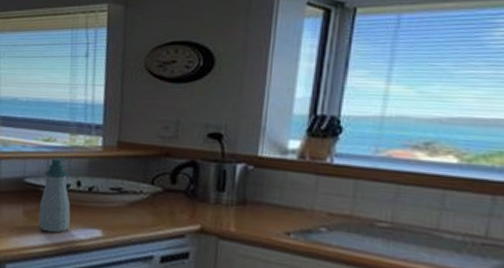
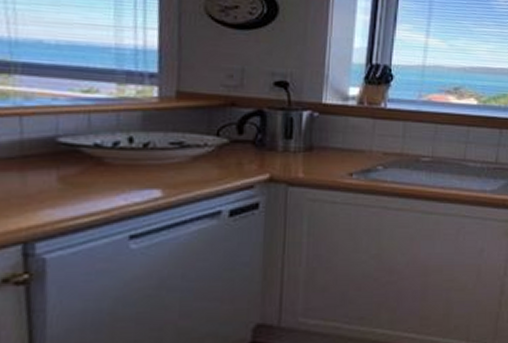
soap bottle: present [38,157,71,233] -> none [79,110,122,199]

